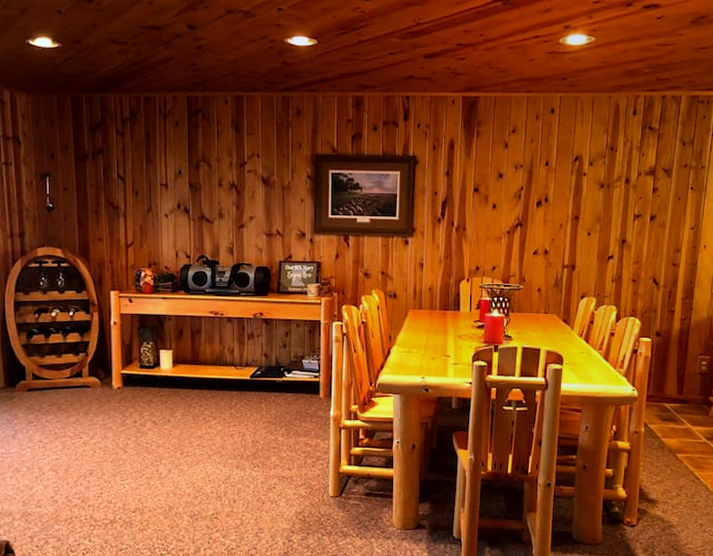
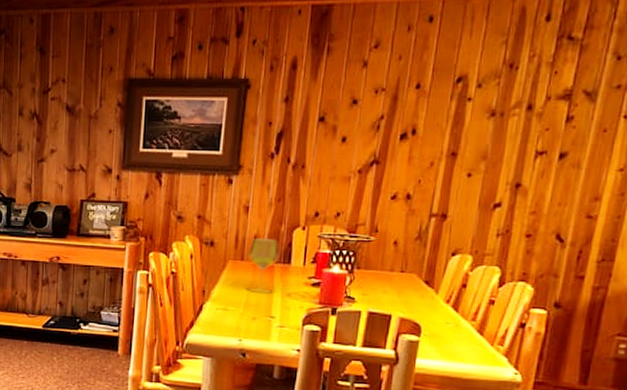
wine glass: none [424,289,450,337] -> present [247,237,280,294]

